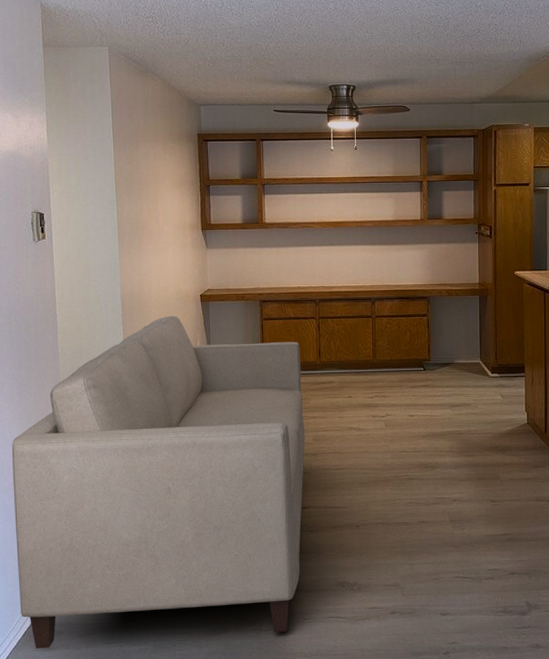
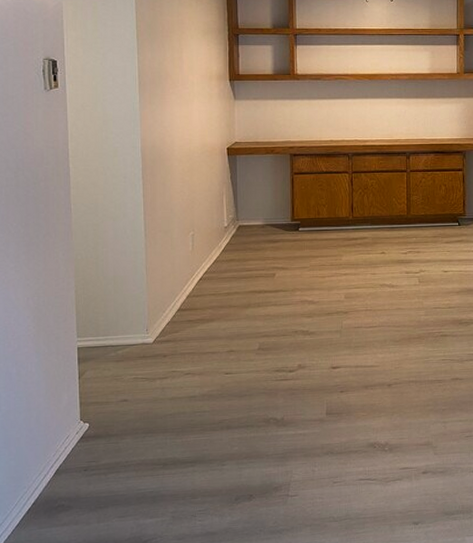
sofa: present [12,315,306,649] -> none [17,169,337,526]

